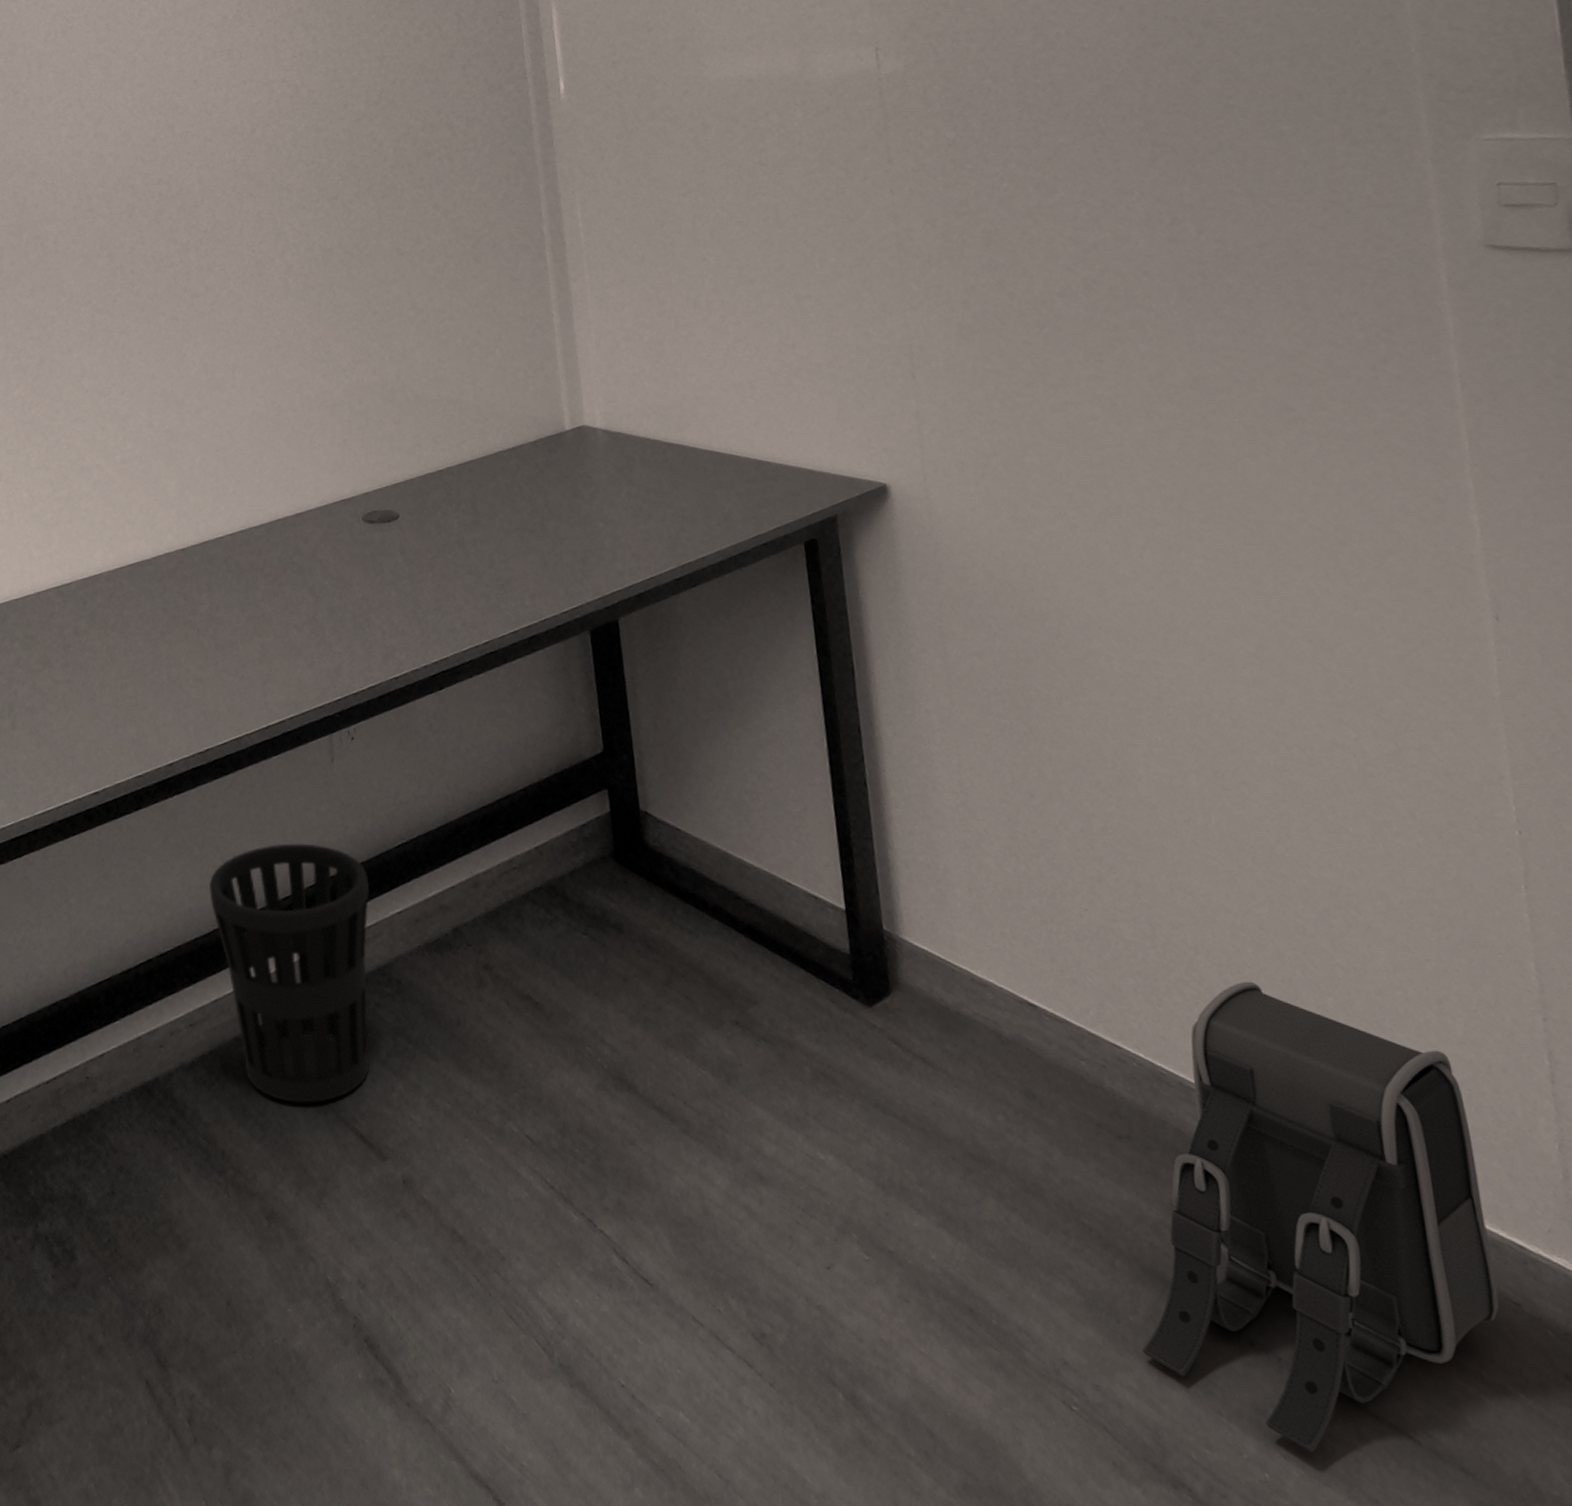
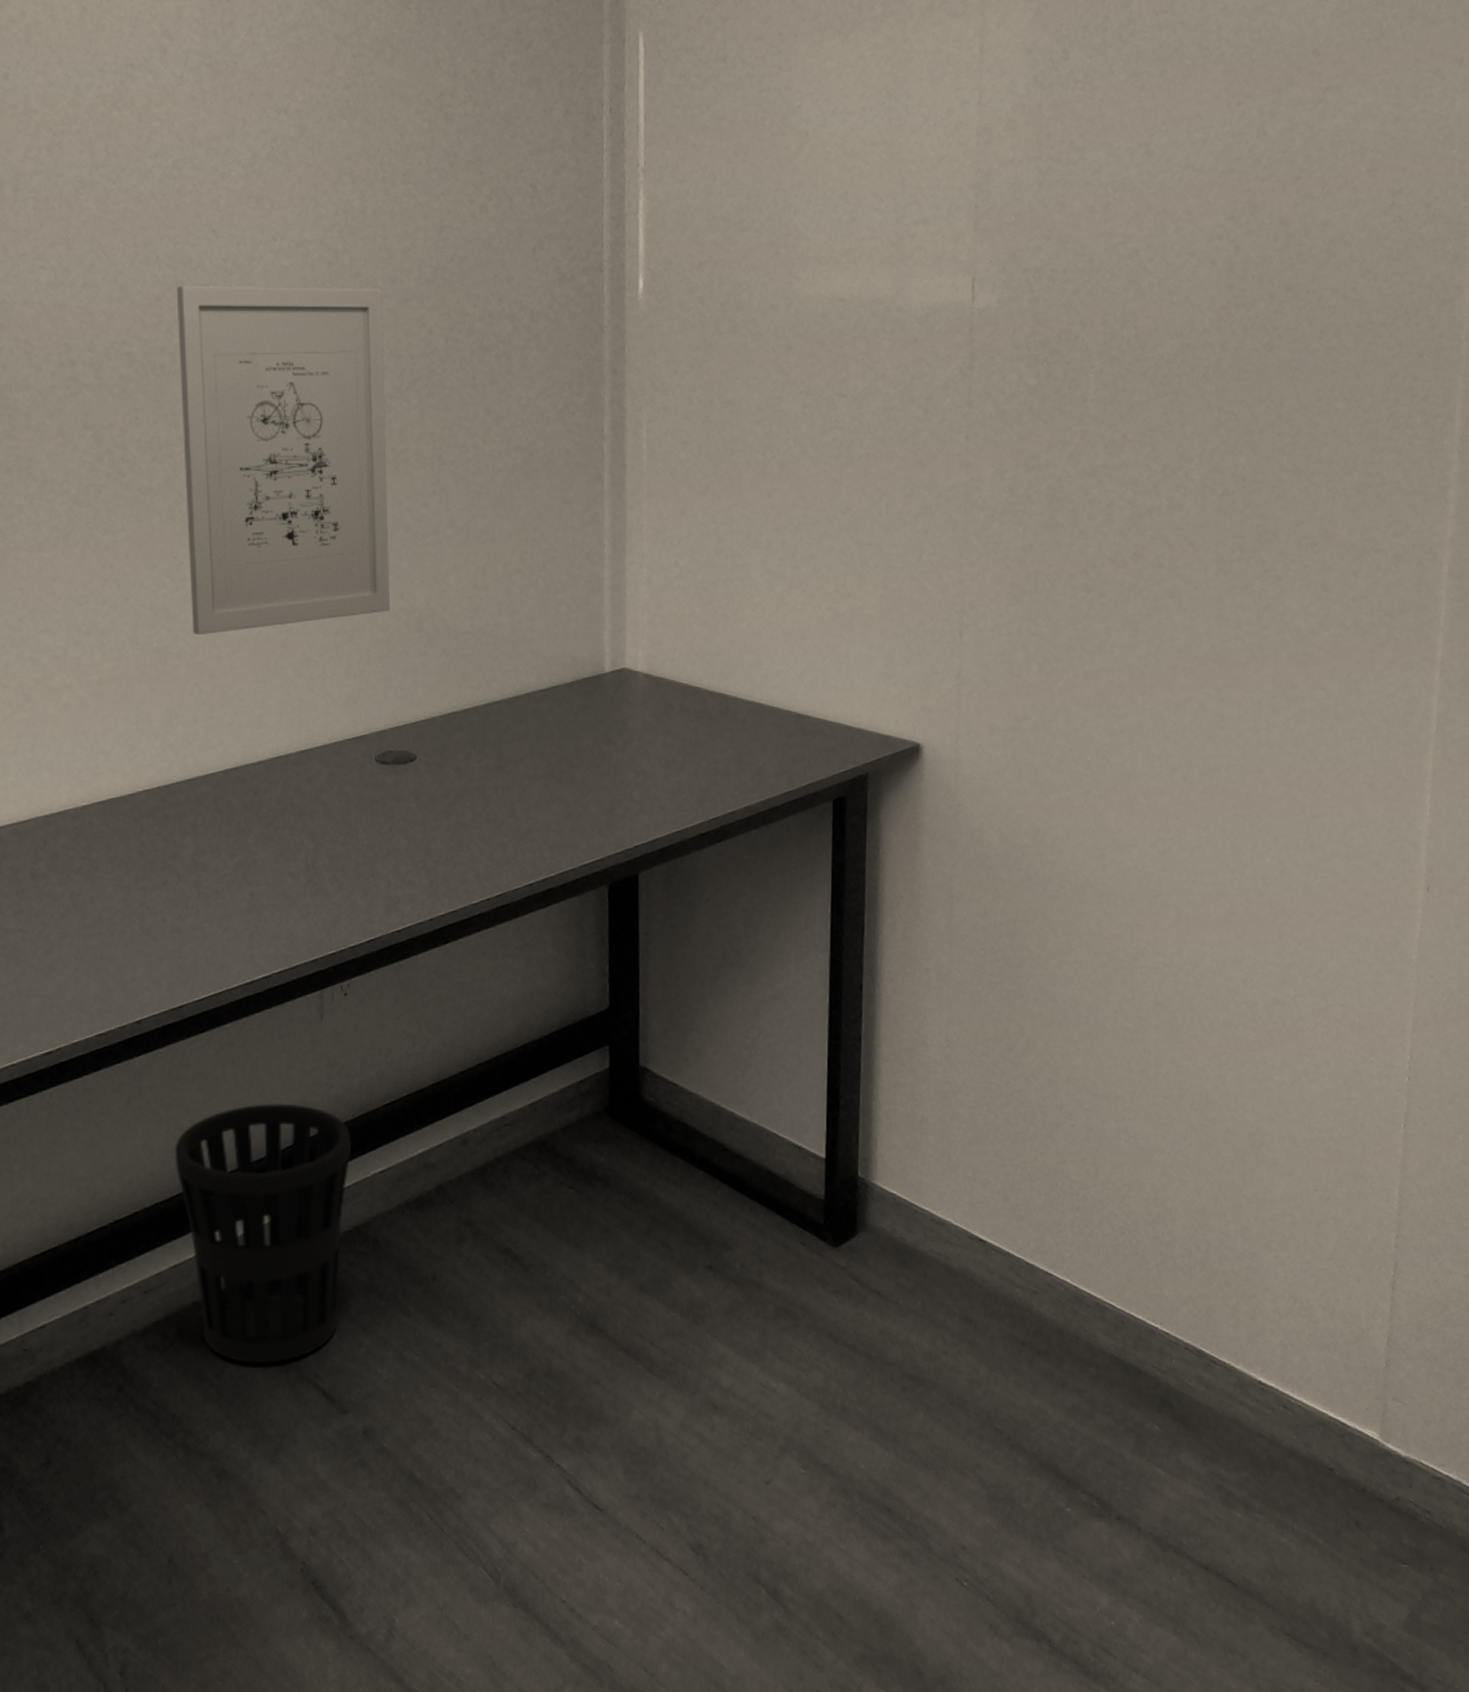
wall art: none [168,113,366,417] -> present [176,286,391,636]
backpack: present [1142,981,1499,1453] -> none [1029,1213,1323,1602]

